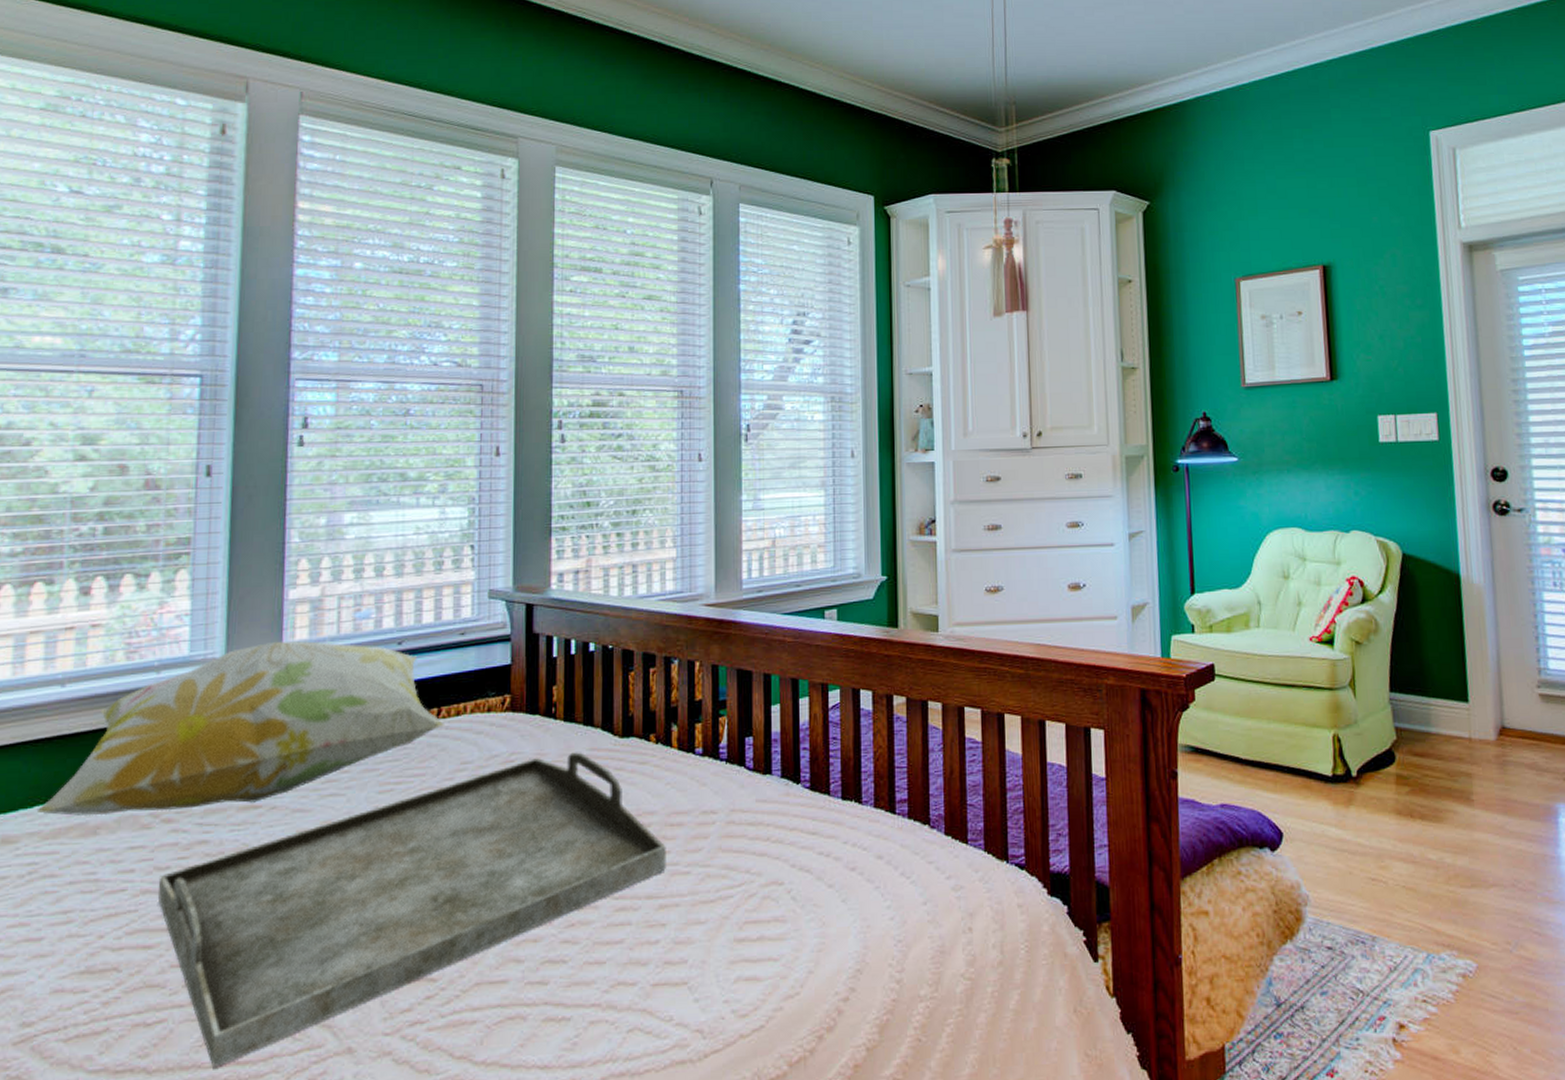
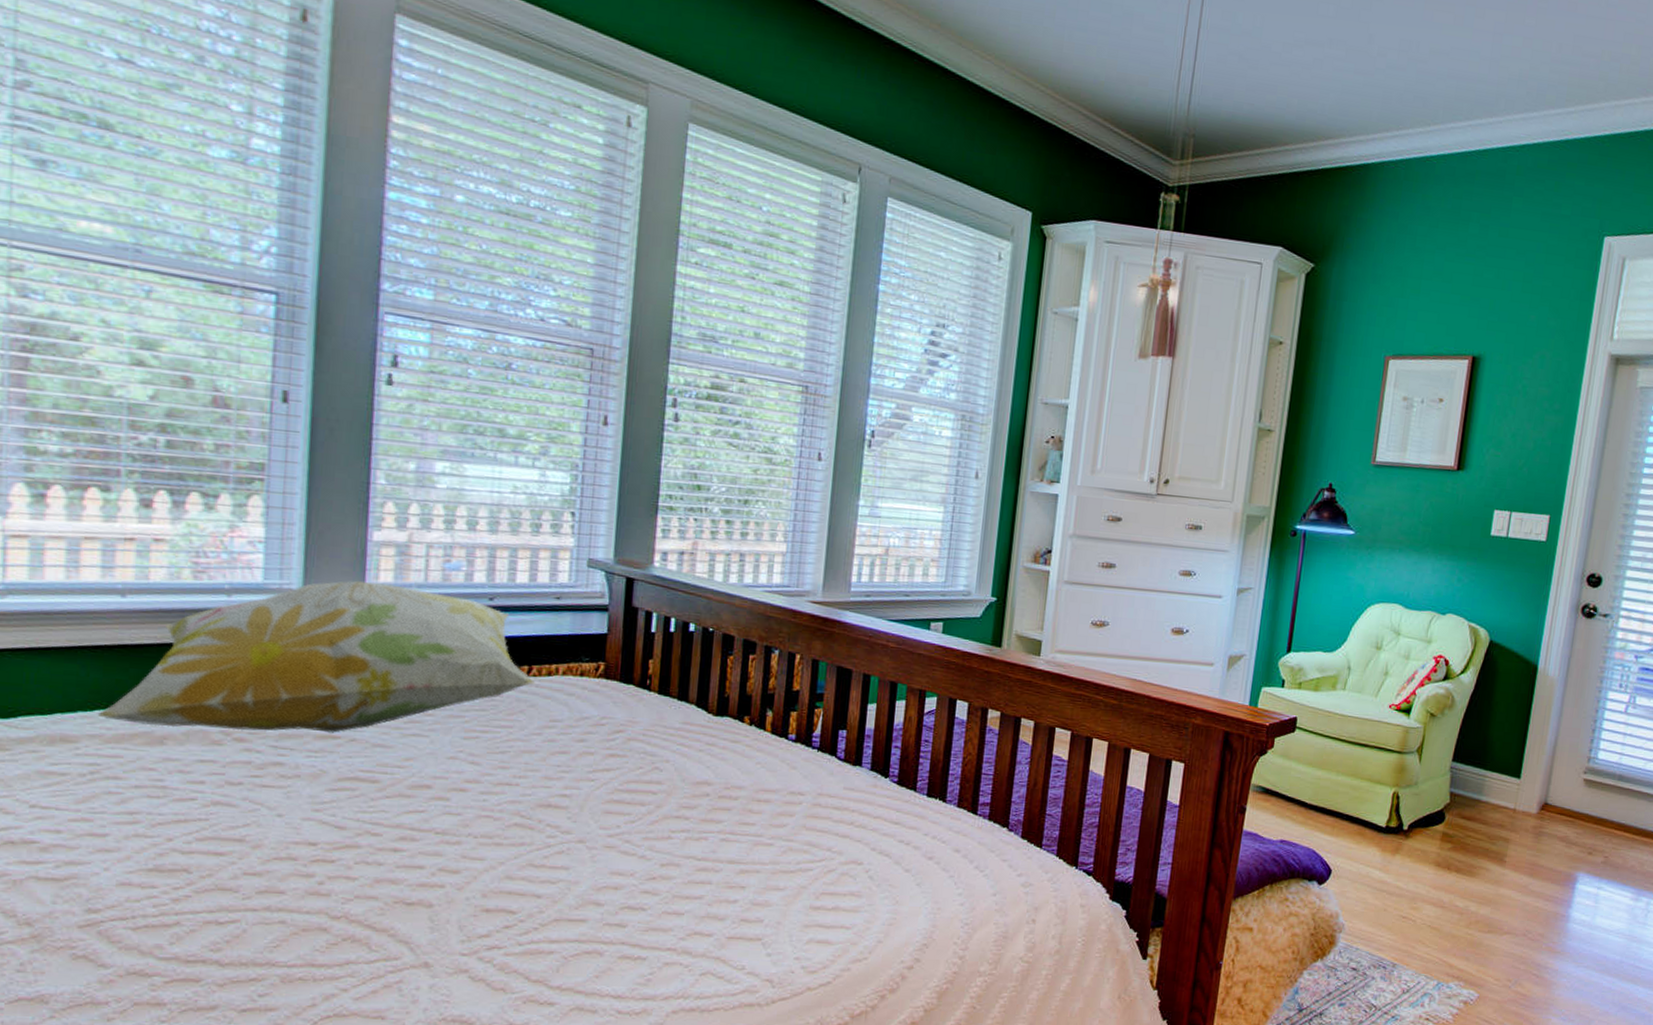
serving tray: present [158,752,666,1068] -> none [230,724,752,968]

